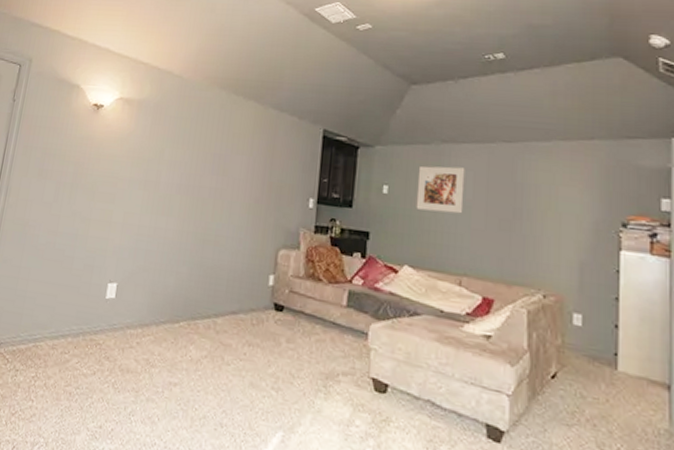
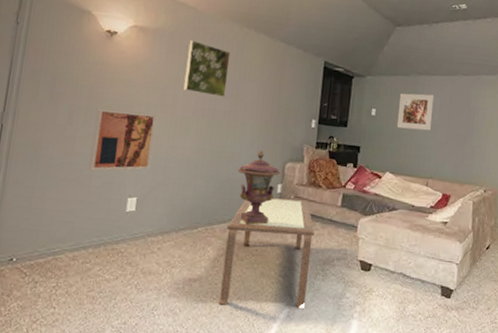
wall art: none [70,185,140,253] -> present [88,108,157,171]
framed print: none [167,111,218,172] -> present [183,40,231,97]
coffee table: none [201,291,314,434] -> present [219,198,315,308]
decorative urn: none [224,234,272,323] -> present [237,150,280,225]

